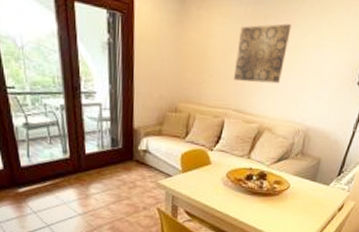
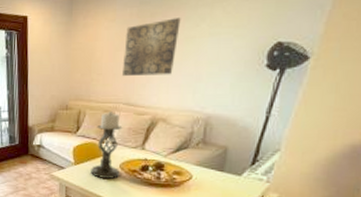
candle holder: none [198,117,231,188] -> present [91,111,123,179]

